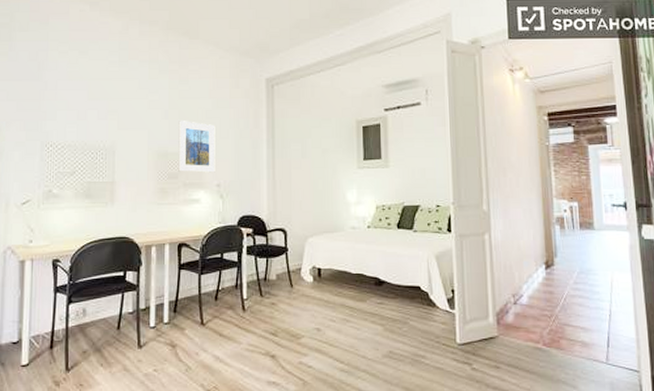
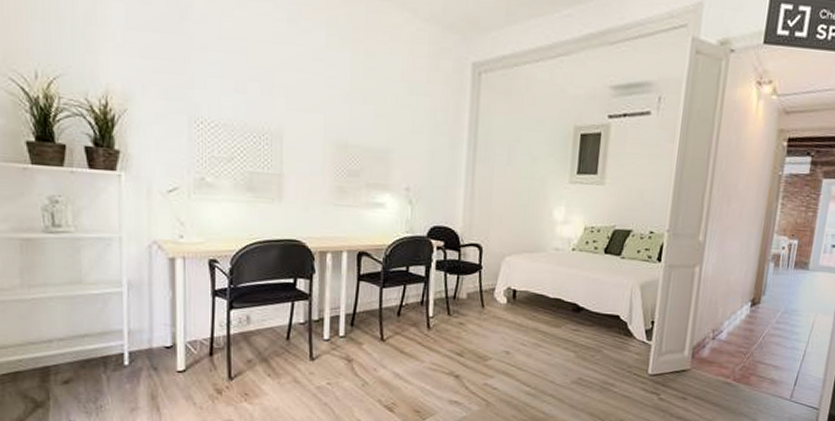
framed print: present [178,121,215,173] -> none [360,106,407,174]

